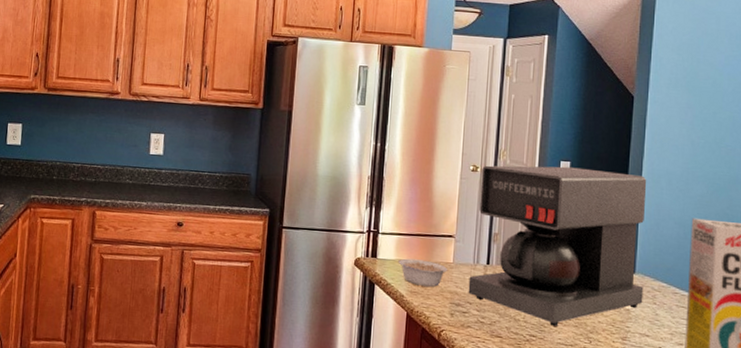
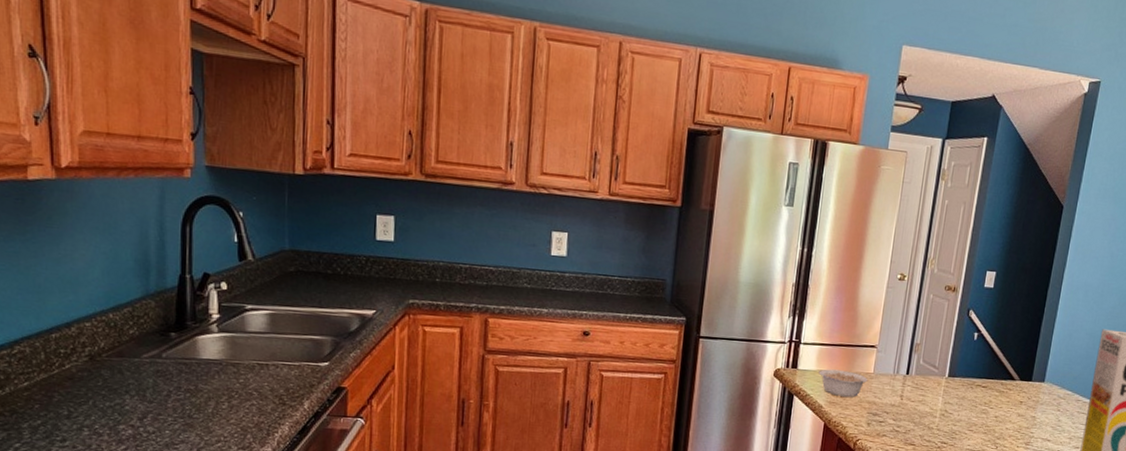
coffee maker: present [468,165,647,327] -> none [886,274,1066,435]

